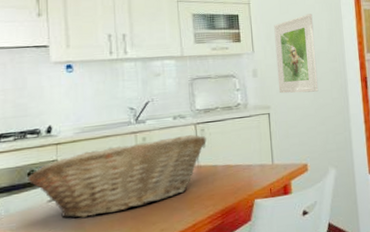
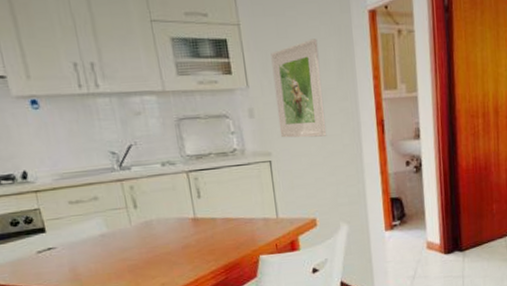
fruit basket: present [28,134,206,219] -> none [11,183,202,271]

